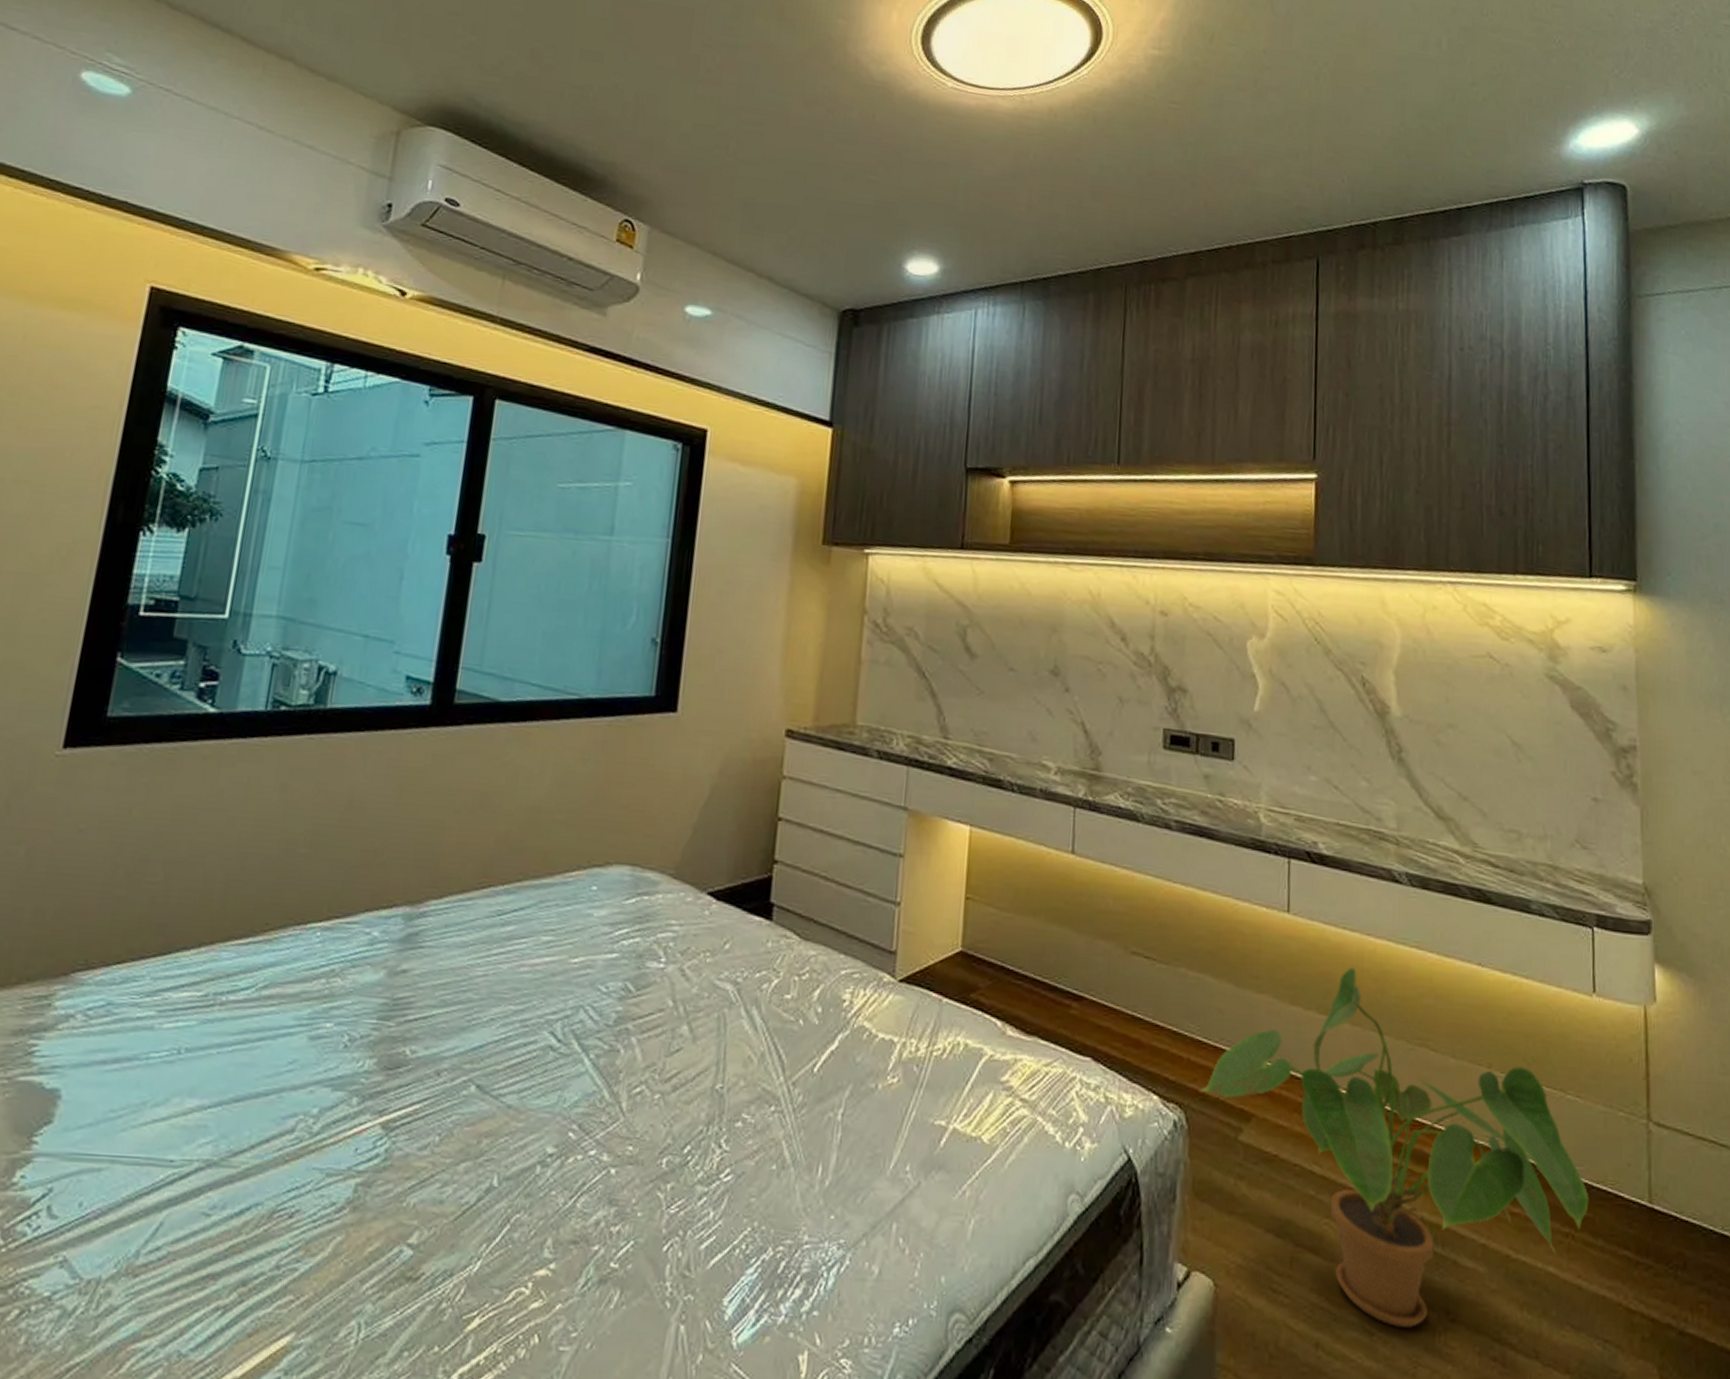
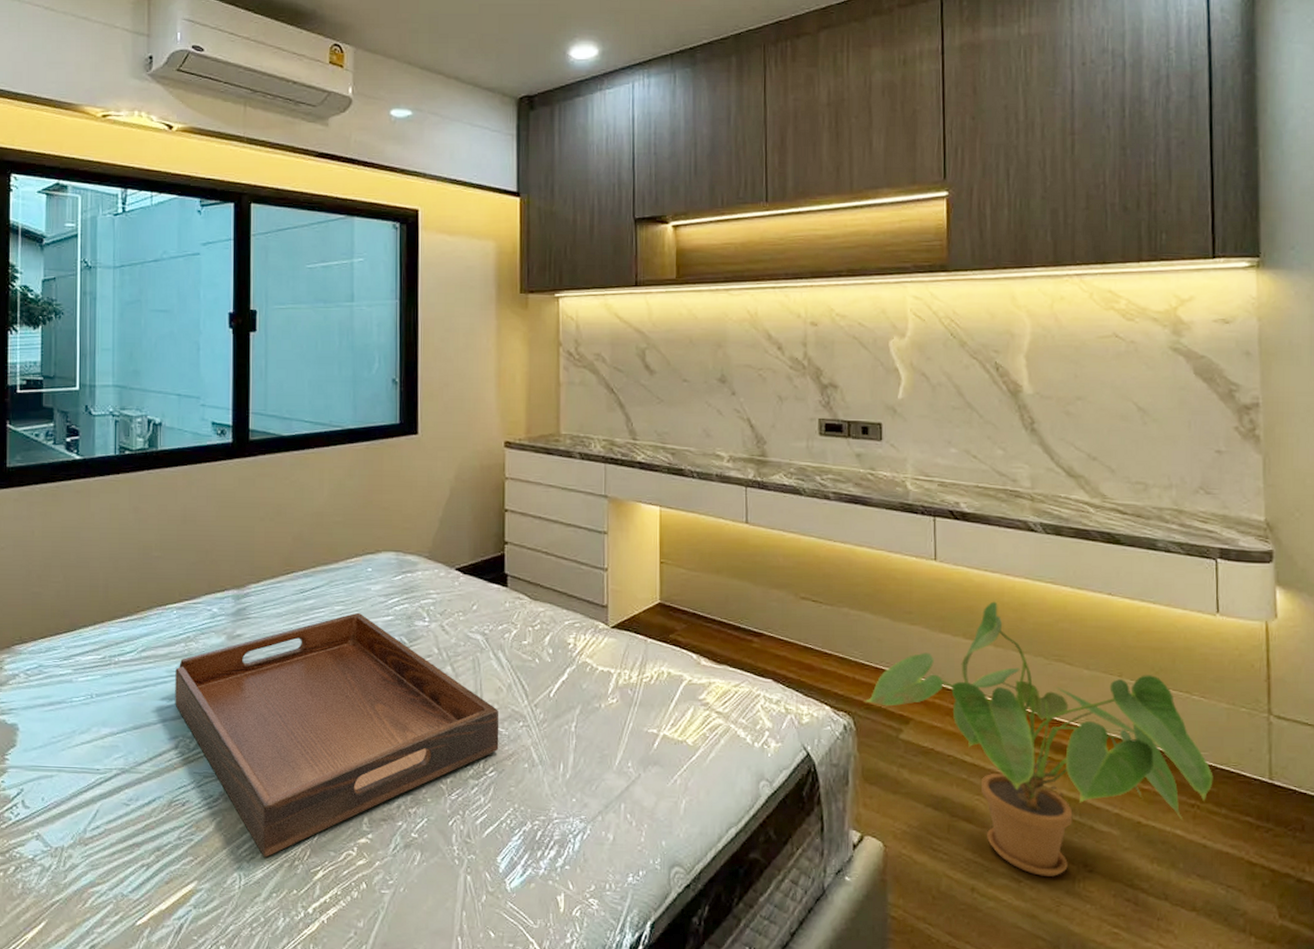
serving tray: none [299,946,746,1297] -> present [175,612,499,858]

